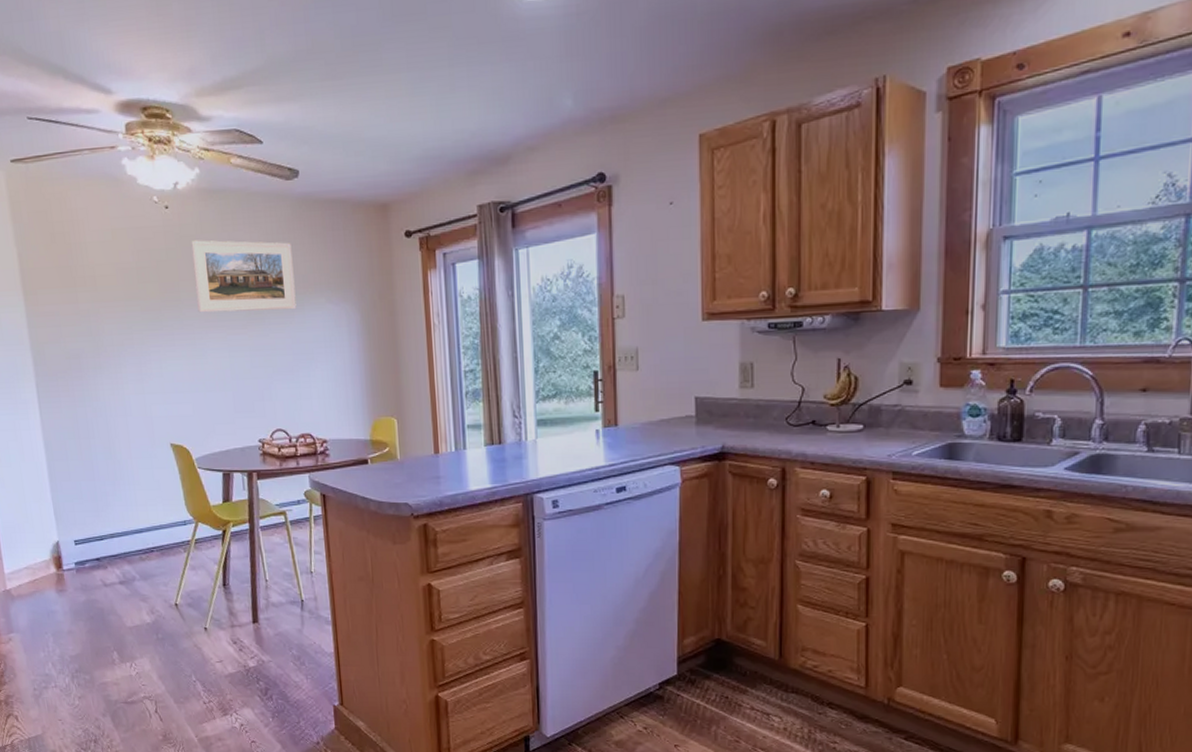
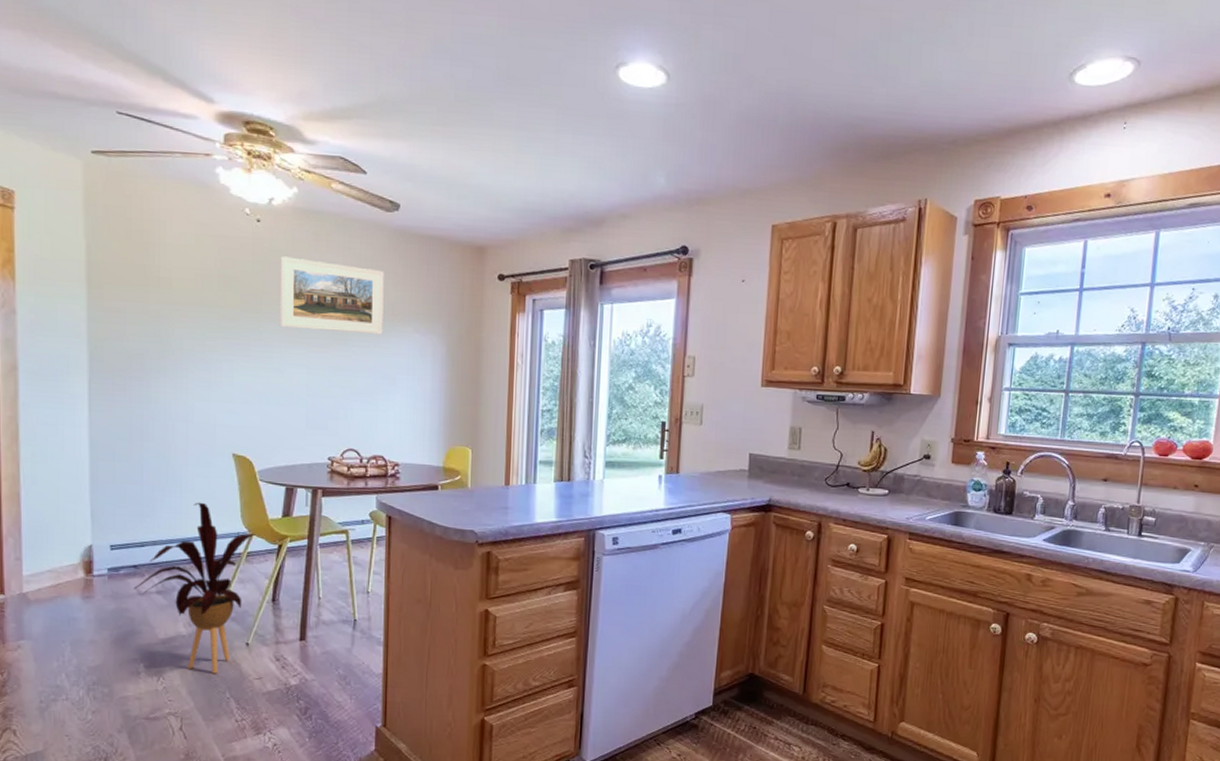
house plant: none [99,493,201,658] -> present [134,502,255,674]

